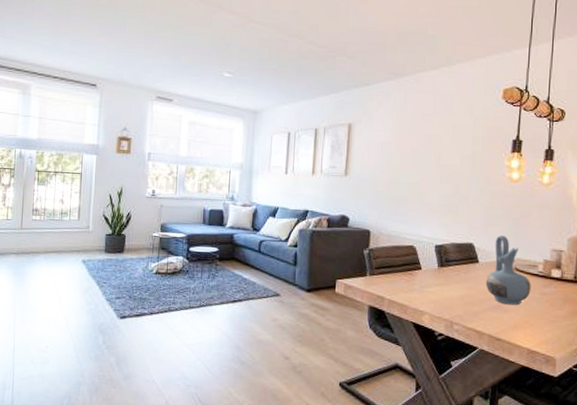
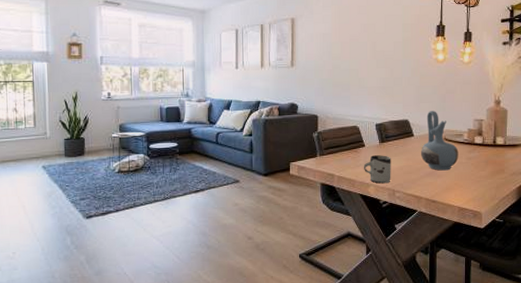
cup: none [418,280,451,313] -> present [363,155,391,184]

